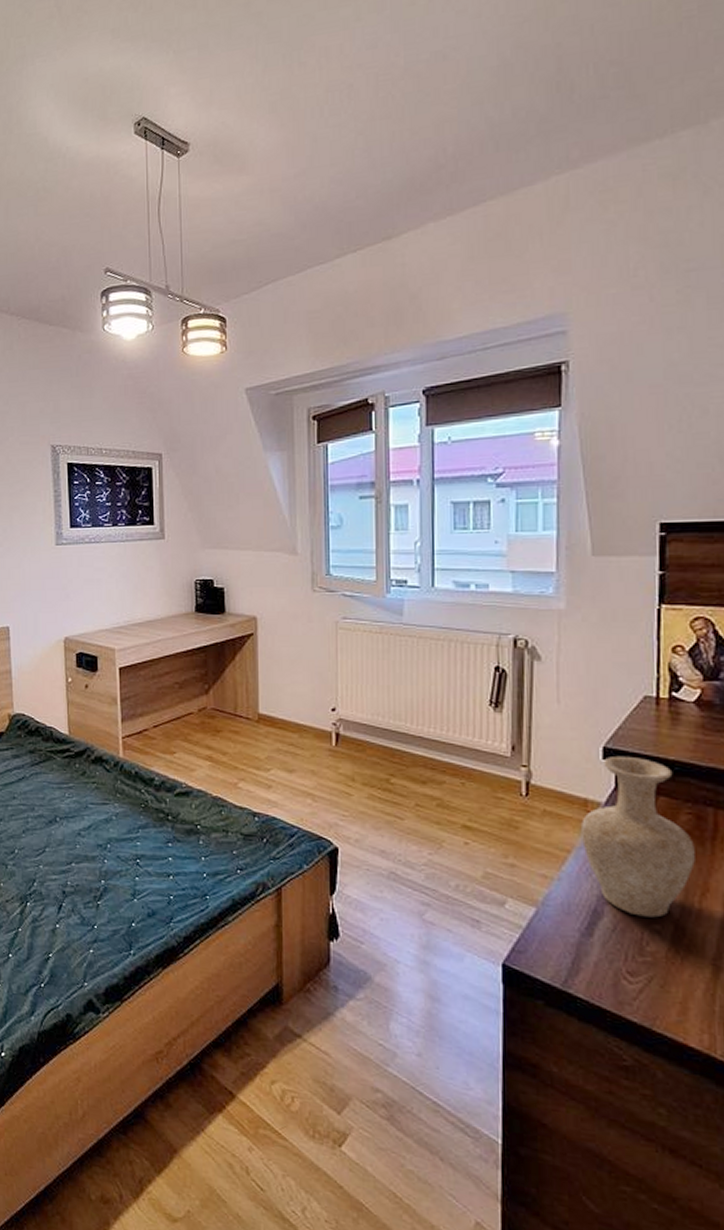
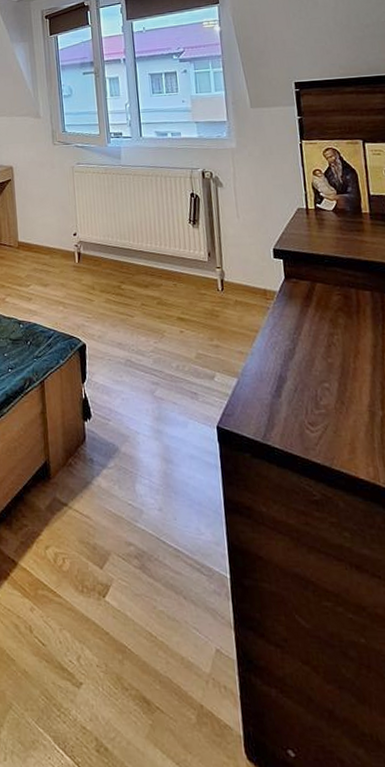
vase: present [580,755,695,918] -> none [263,254,347,378]

